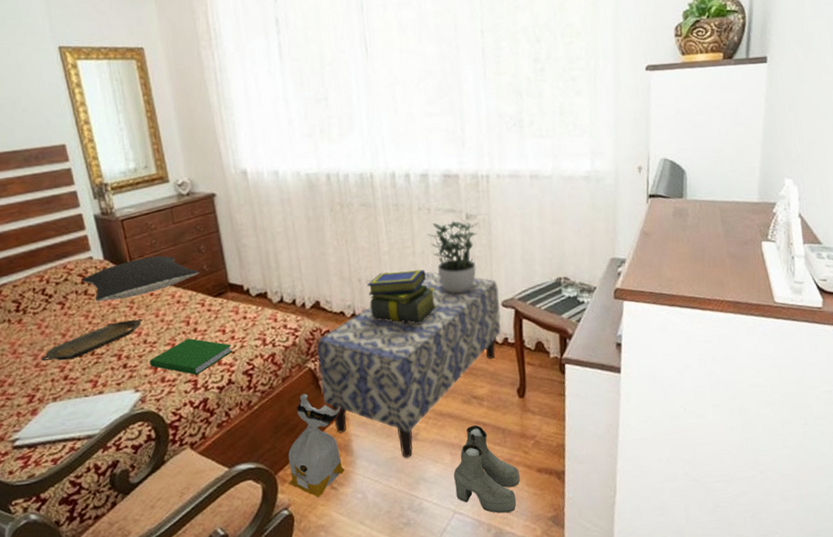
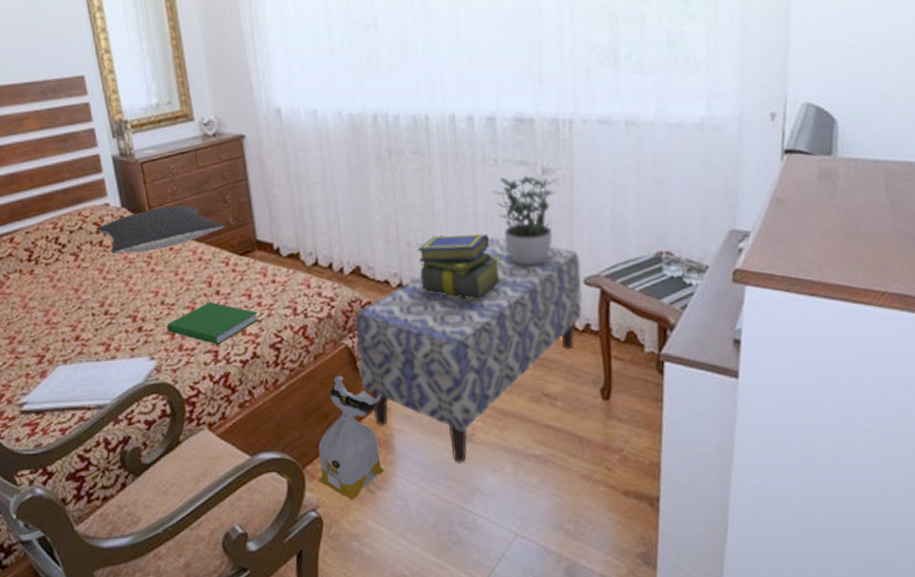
serving tray: present [41,319,142,362] -> none [52,277,160,319]
boots: present [453,425,520,514] -> none [516,429,601,542]

